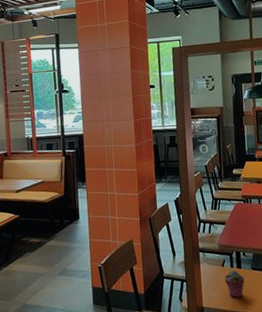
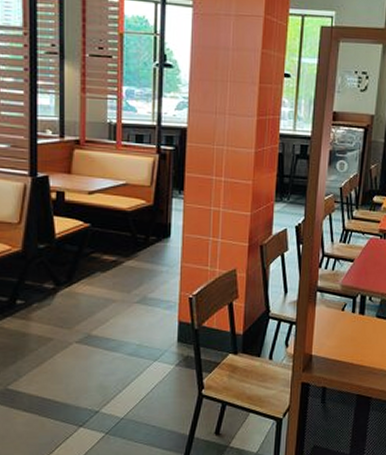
potted succulent: present [224,270,245,298] -> none [342,317,366,347]

